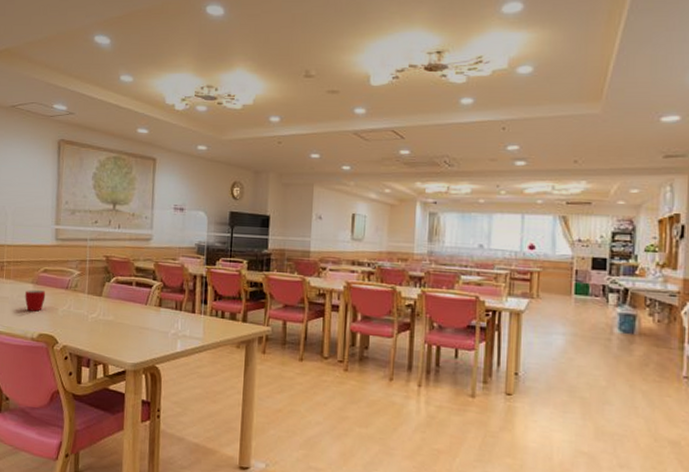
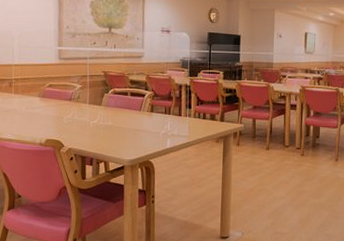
mug: present [25,289,46,312] -> none [32,102,52,121]

